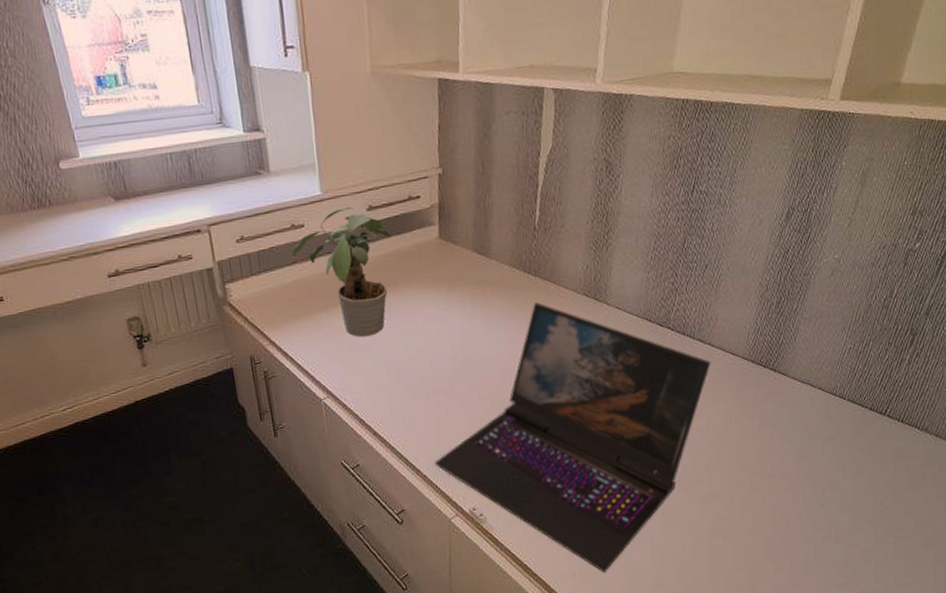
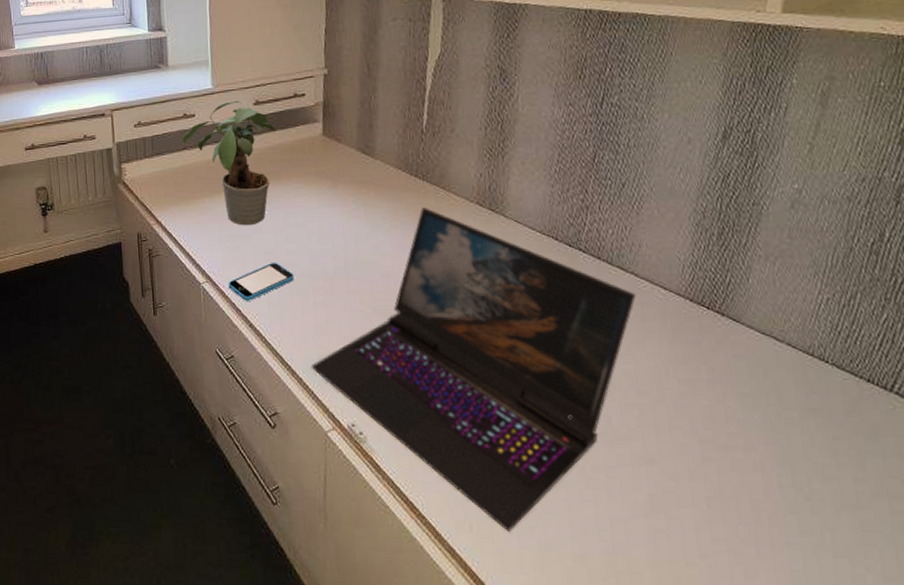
smartphone: none [349,369,415,411] -> present [228,262,294,301]

